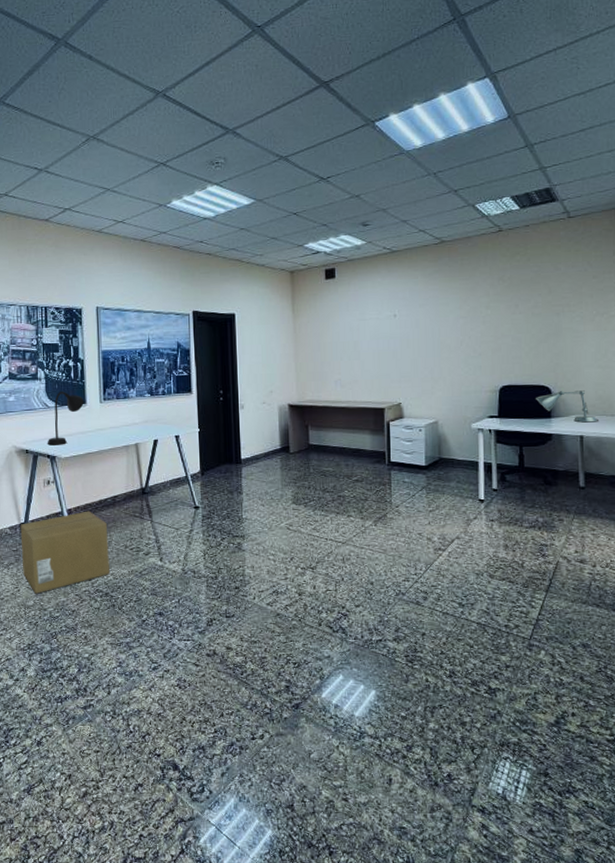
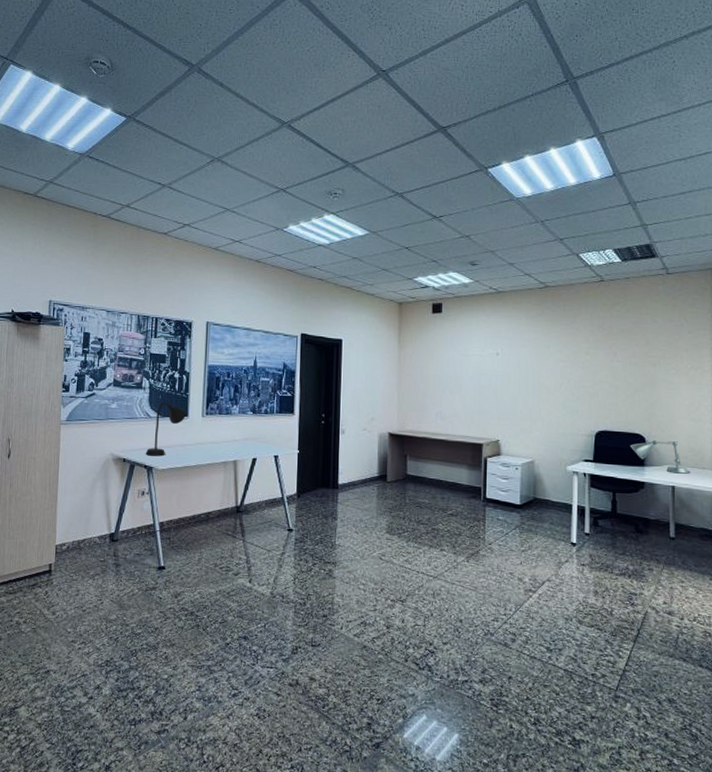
box: present [20,511,110,594] -> none [108,525,199,608]

